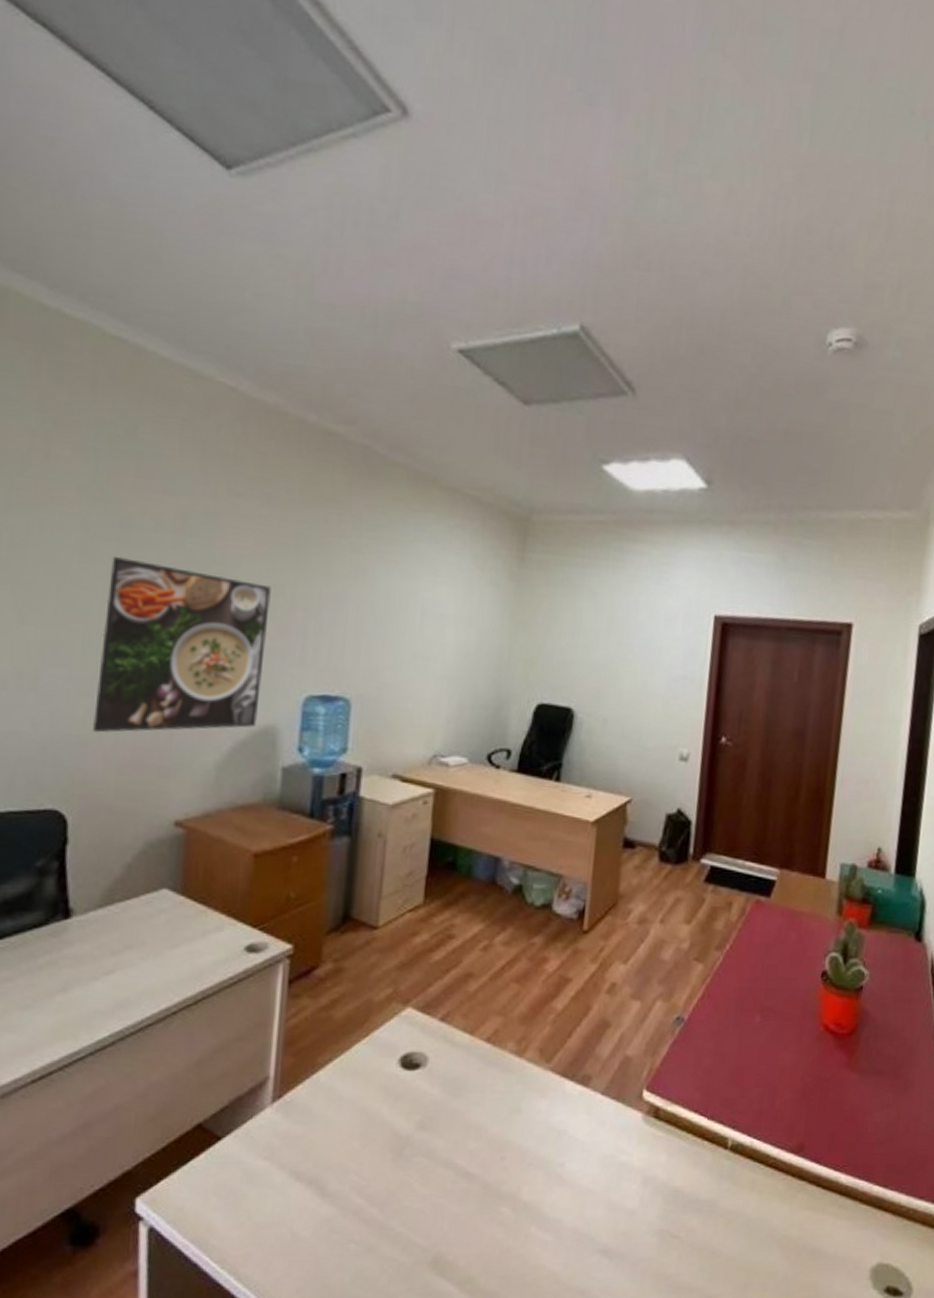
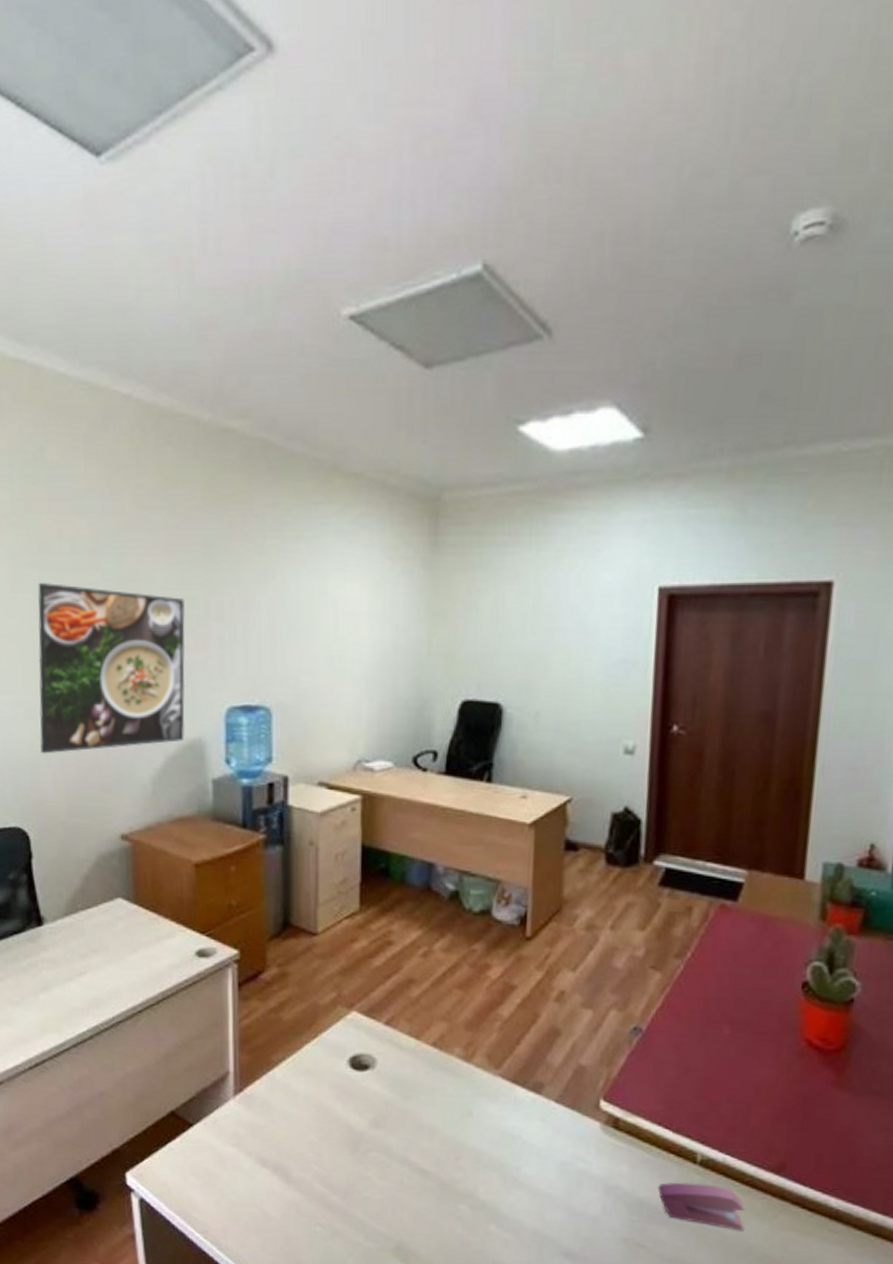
stapler: none [692,1169,768,1213] -> present [658,1182,745,1231]

